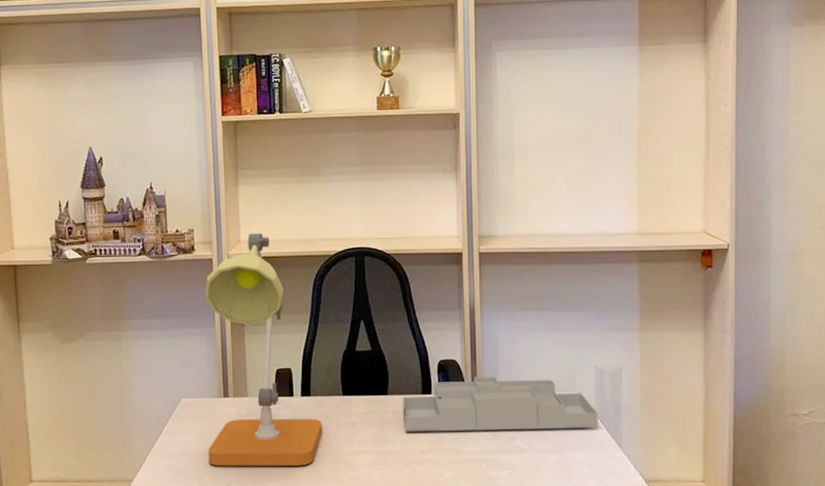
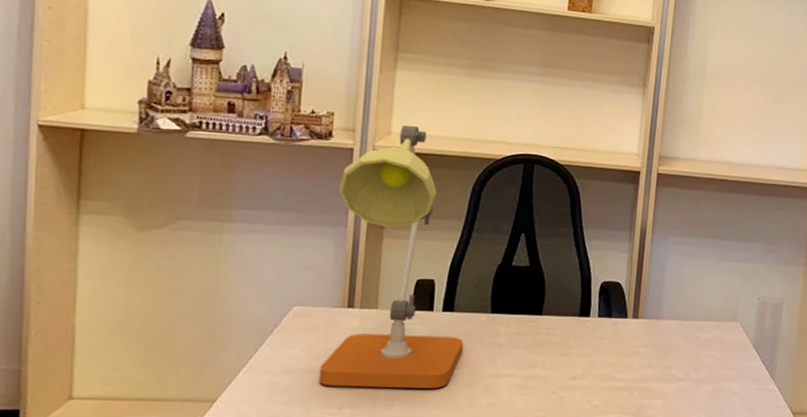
desk organizer: present [402,377,598,432] -> none [556,301,756,360]

